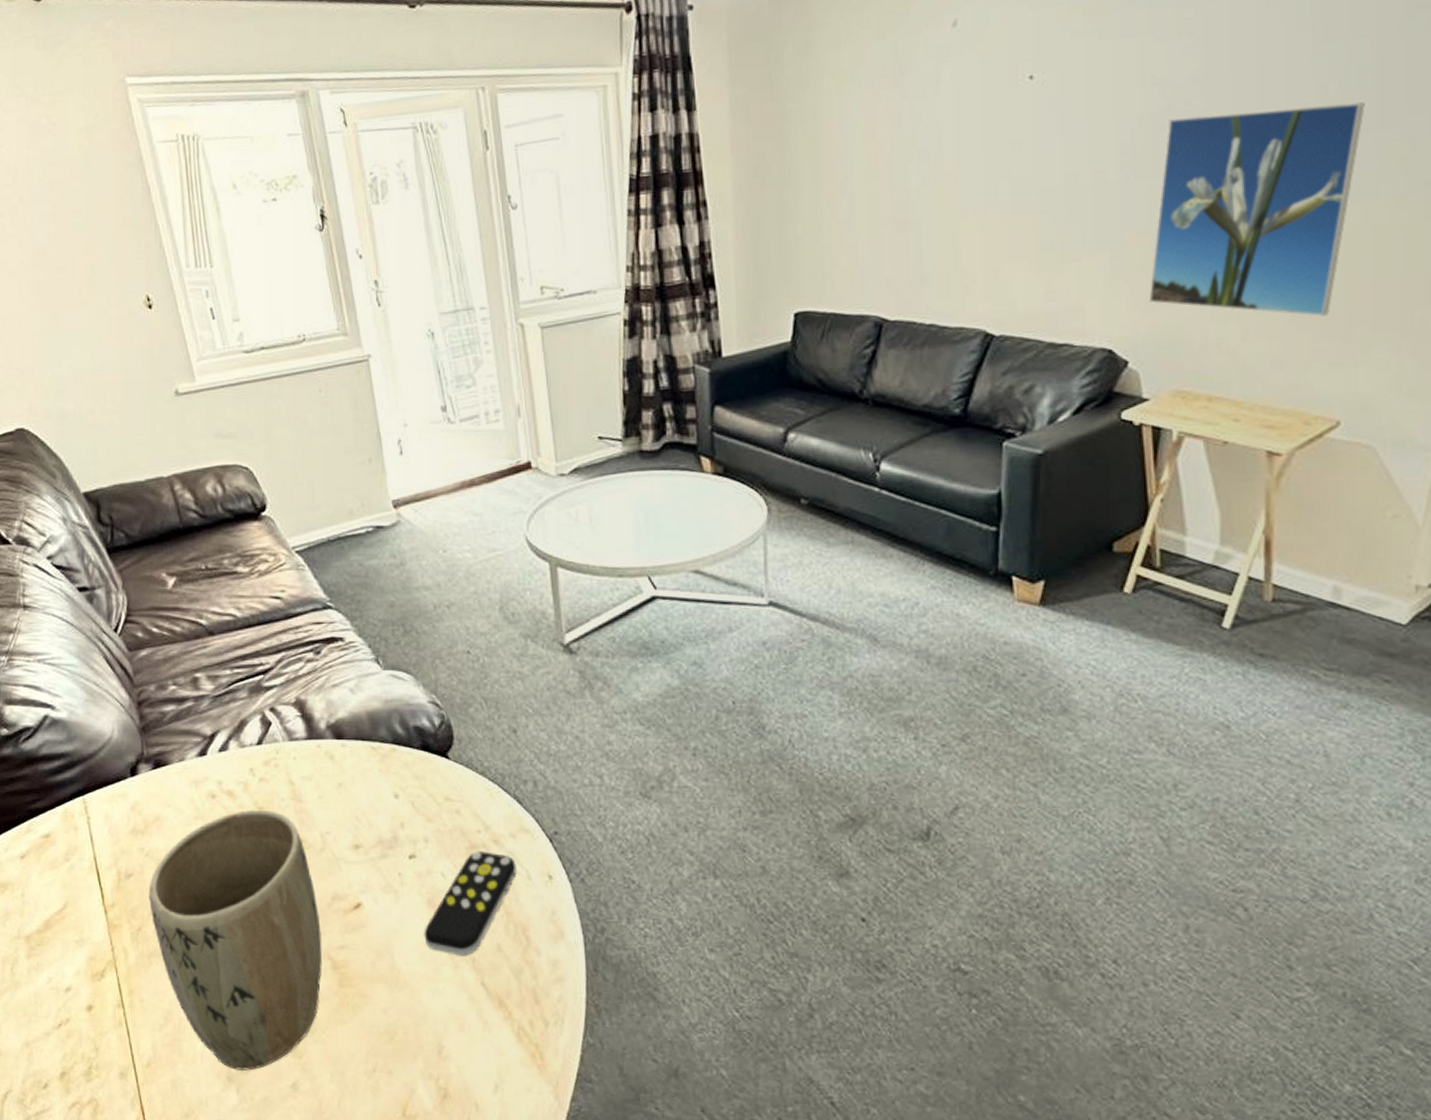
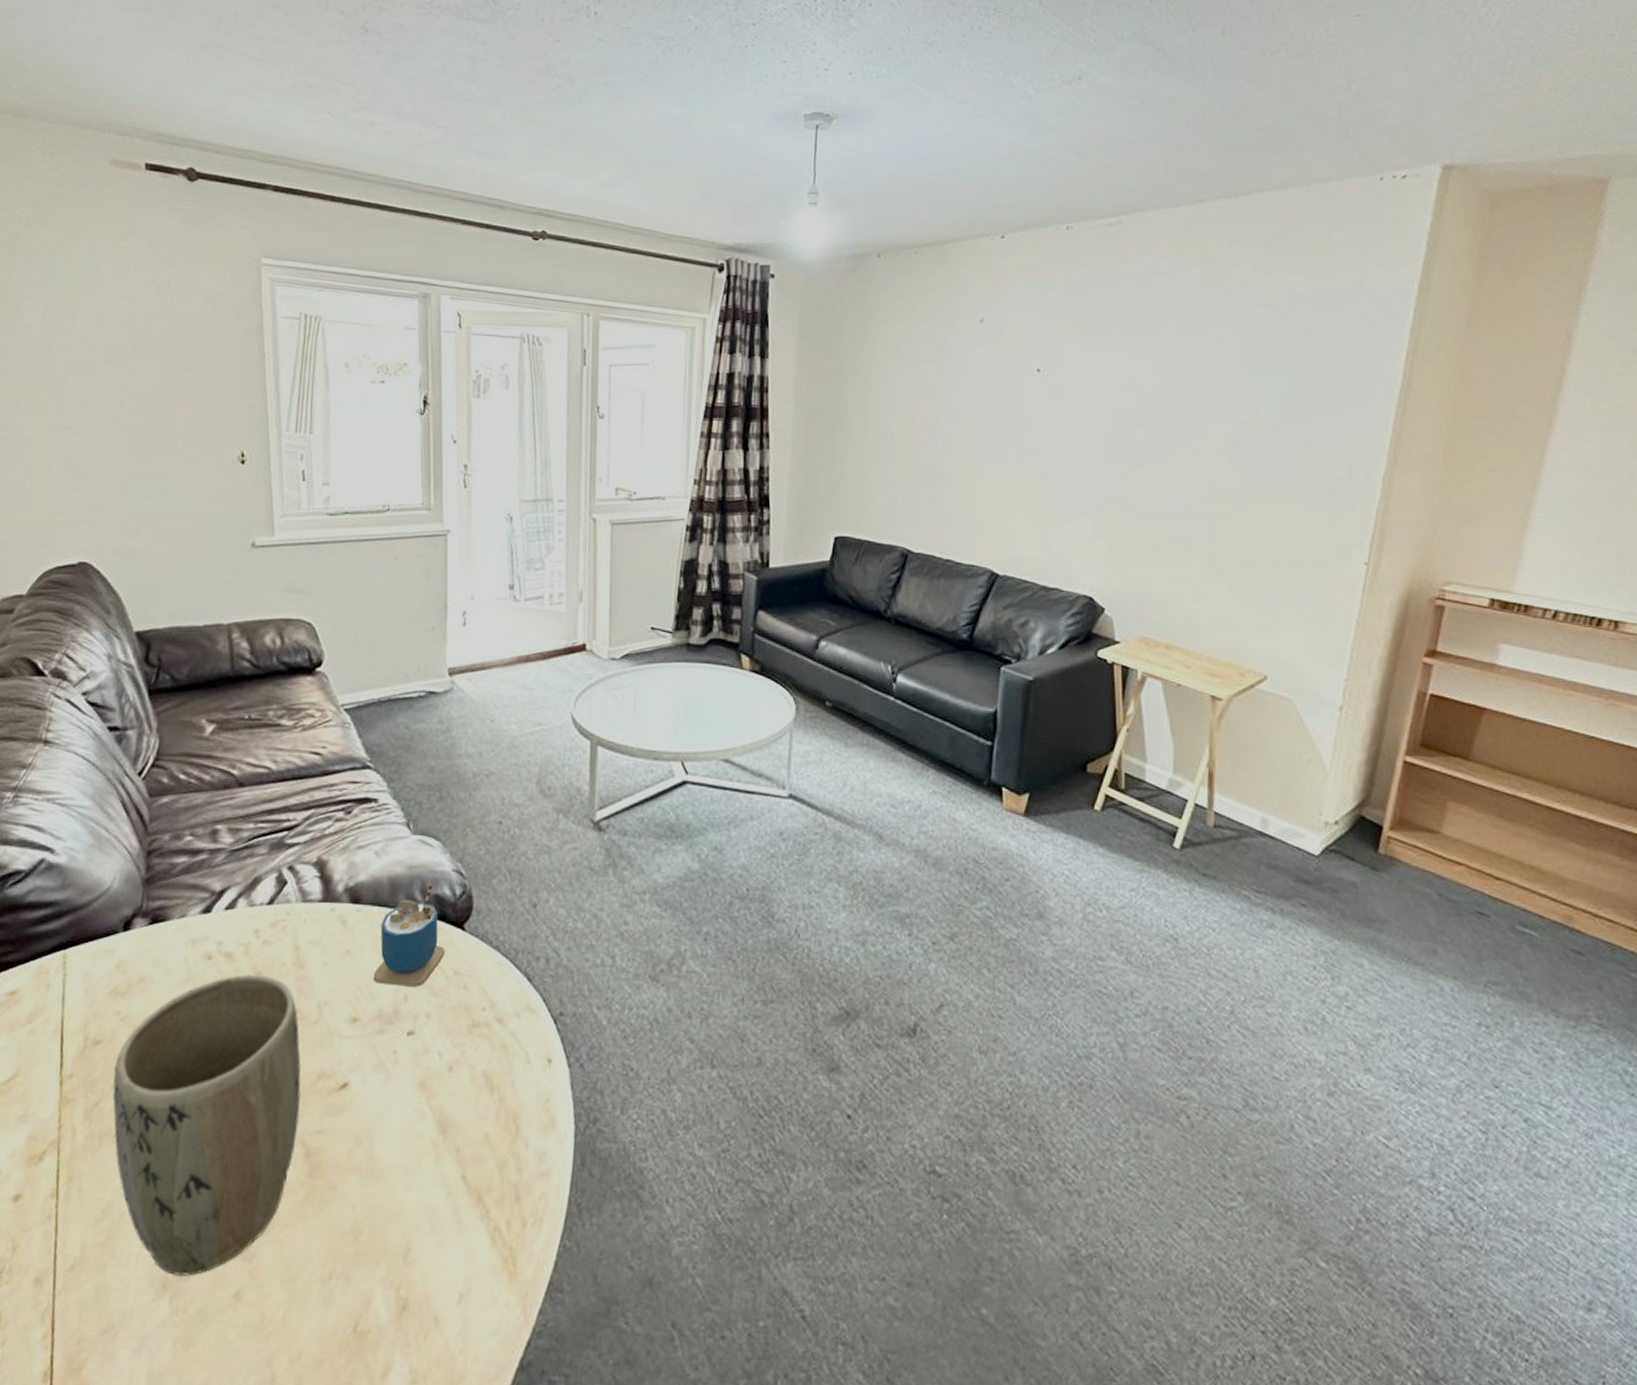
cup: none [367,714,434,814] -> present [372,881,446,987]
remote control: present [424,851,517,956] -> none [409,1030,517,1146]
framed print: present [1148,102,1365,316] -> none [1122,418,1285,588]

